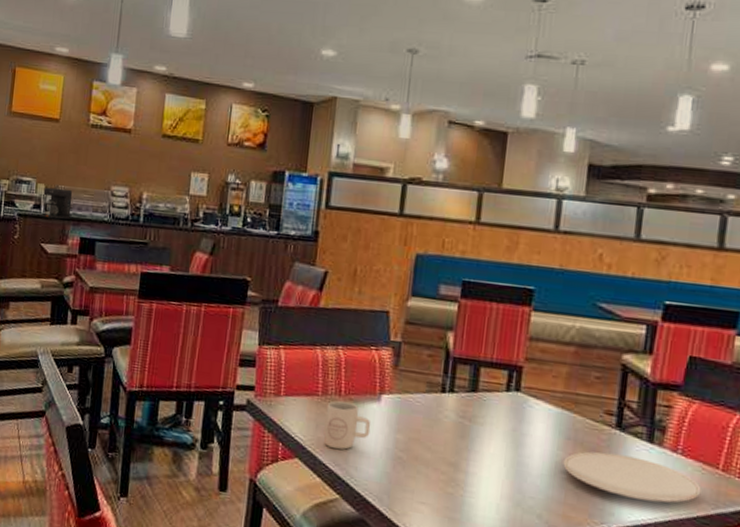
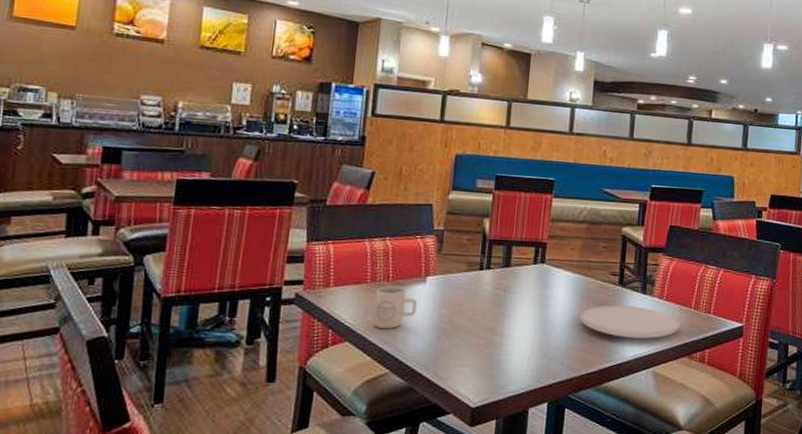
coffee maker: present [38,187,73,221] -> none [49,95,93,130]

